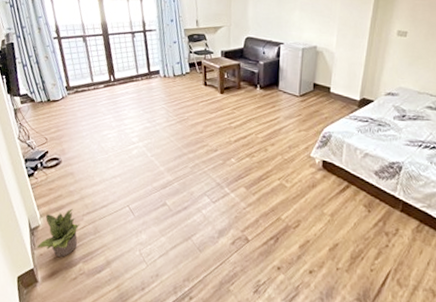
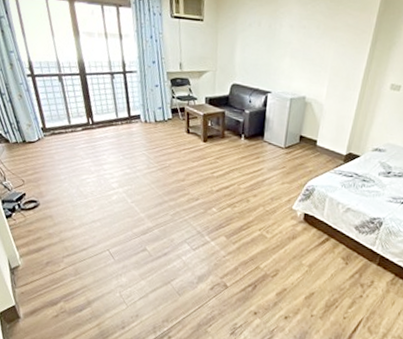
potted plant: present [36,208,79,257] -> none [17,250,59,296]

